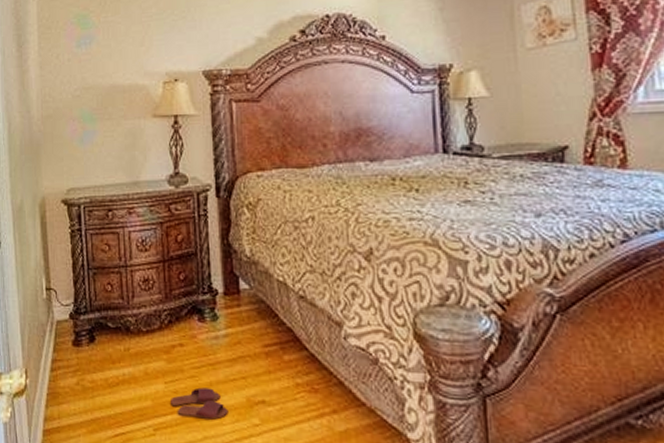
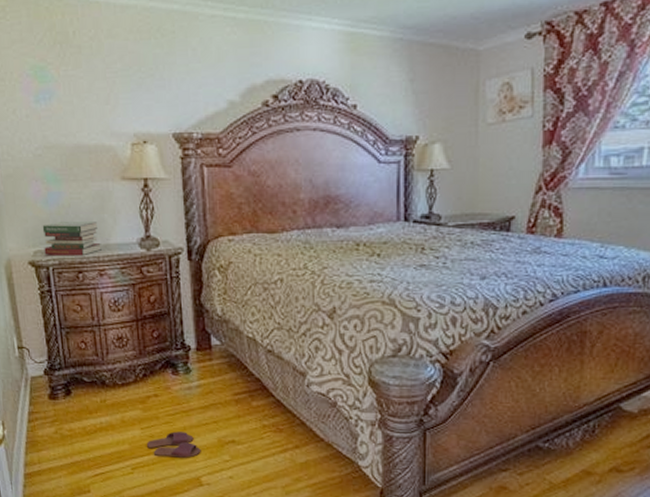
books: none [76,158,131,194] -> present [42,221,102,256]

